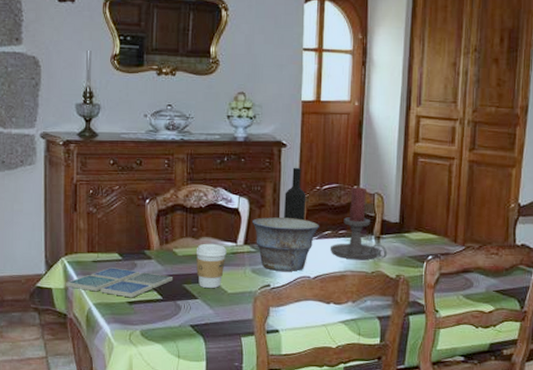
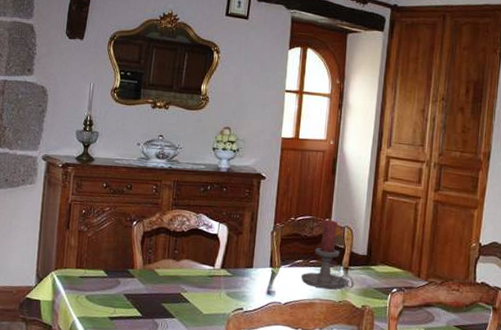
drink coaster: present [66,267,174,298] -> none [54,283,154,314]
coffee cup: present [195,243,227,288] -> none [175,265,205,309]
bowl: present [253,217,319,271] -> none [230,243,292,297]
wine bottle: present [284,167,306,221] -> none [259,198,282,249]

